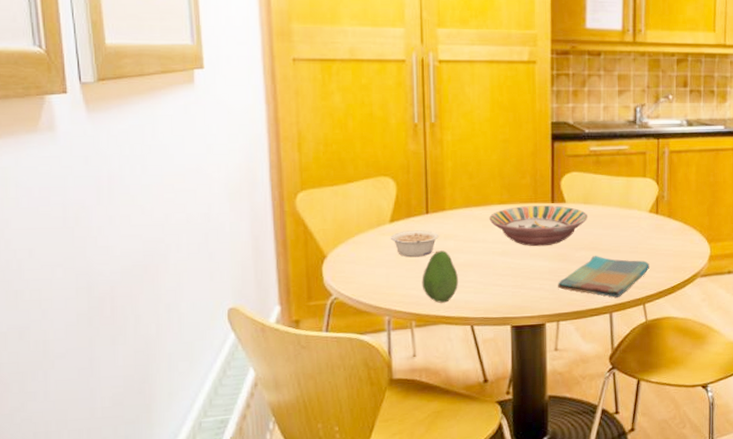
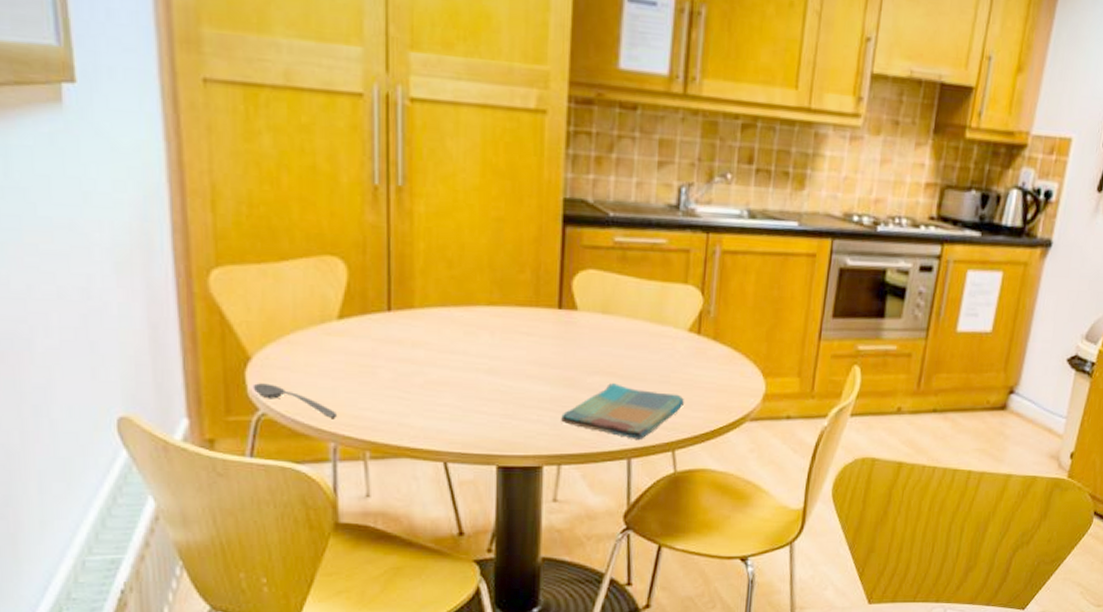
soupspoon: none [328,275,390,298] -> present [253,383,336,418]
legume: present [390,230,439,258] -> none [338,331,405,368]
fruit: present [422,250,458,303] -> none [380,361,429,430]
serving bowl: present [489,205,587,247] -> none [473,310,606,366]

